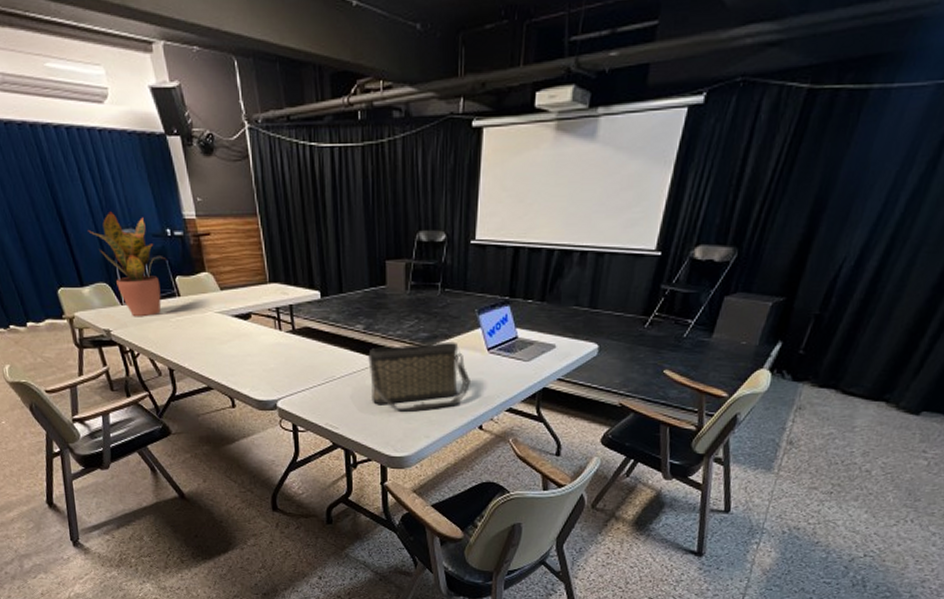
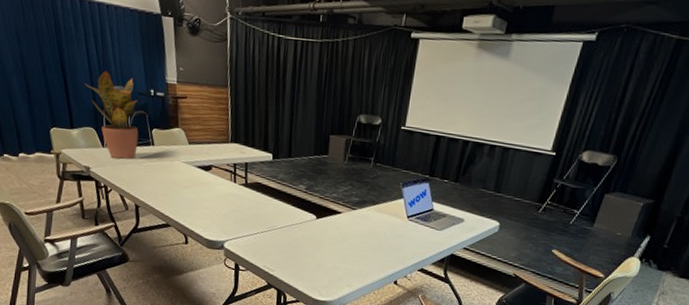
handbag: present [368,341,470,410] -> none [304,205,391,263]

